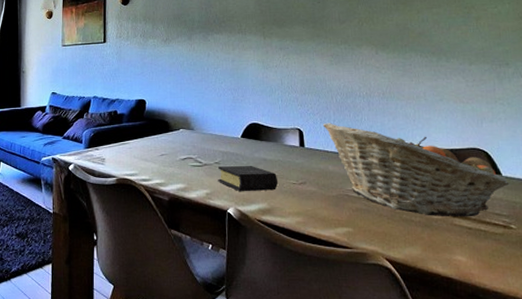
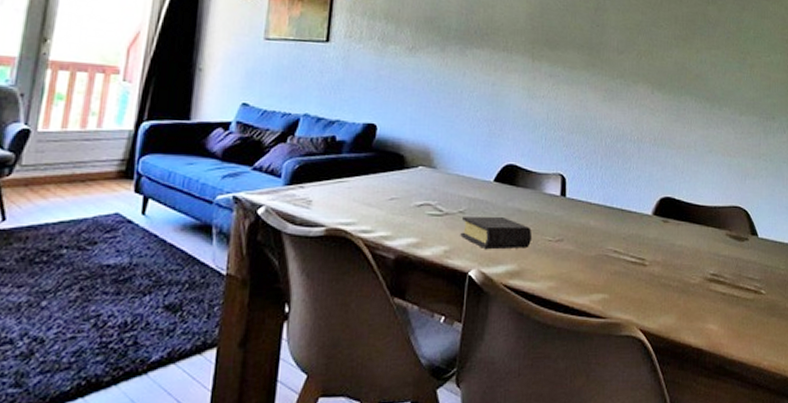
fruit basket: present [323,123,510,217] -> none [589,169,764,282]

